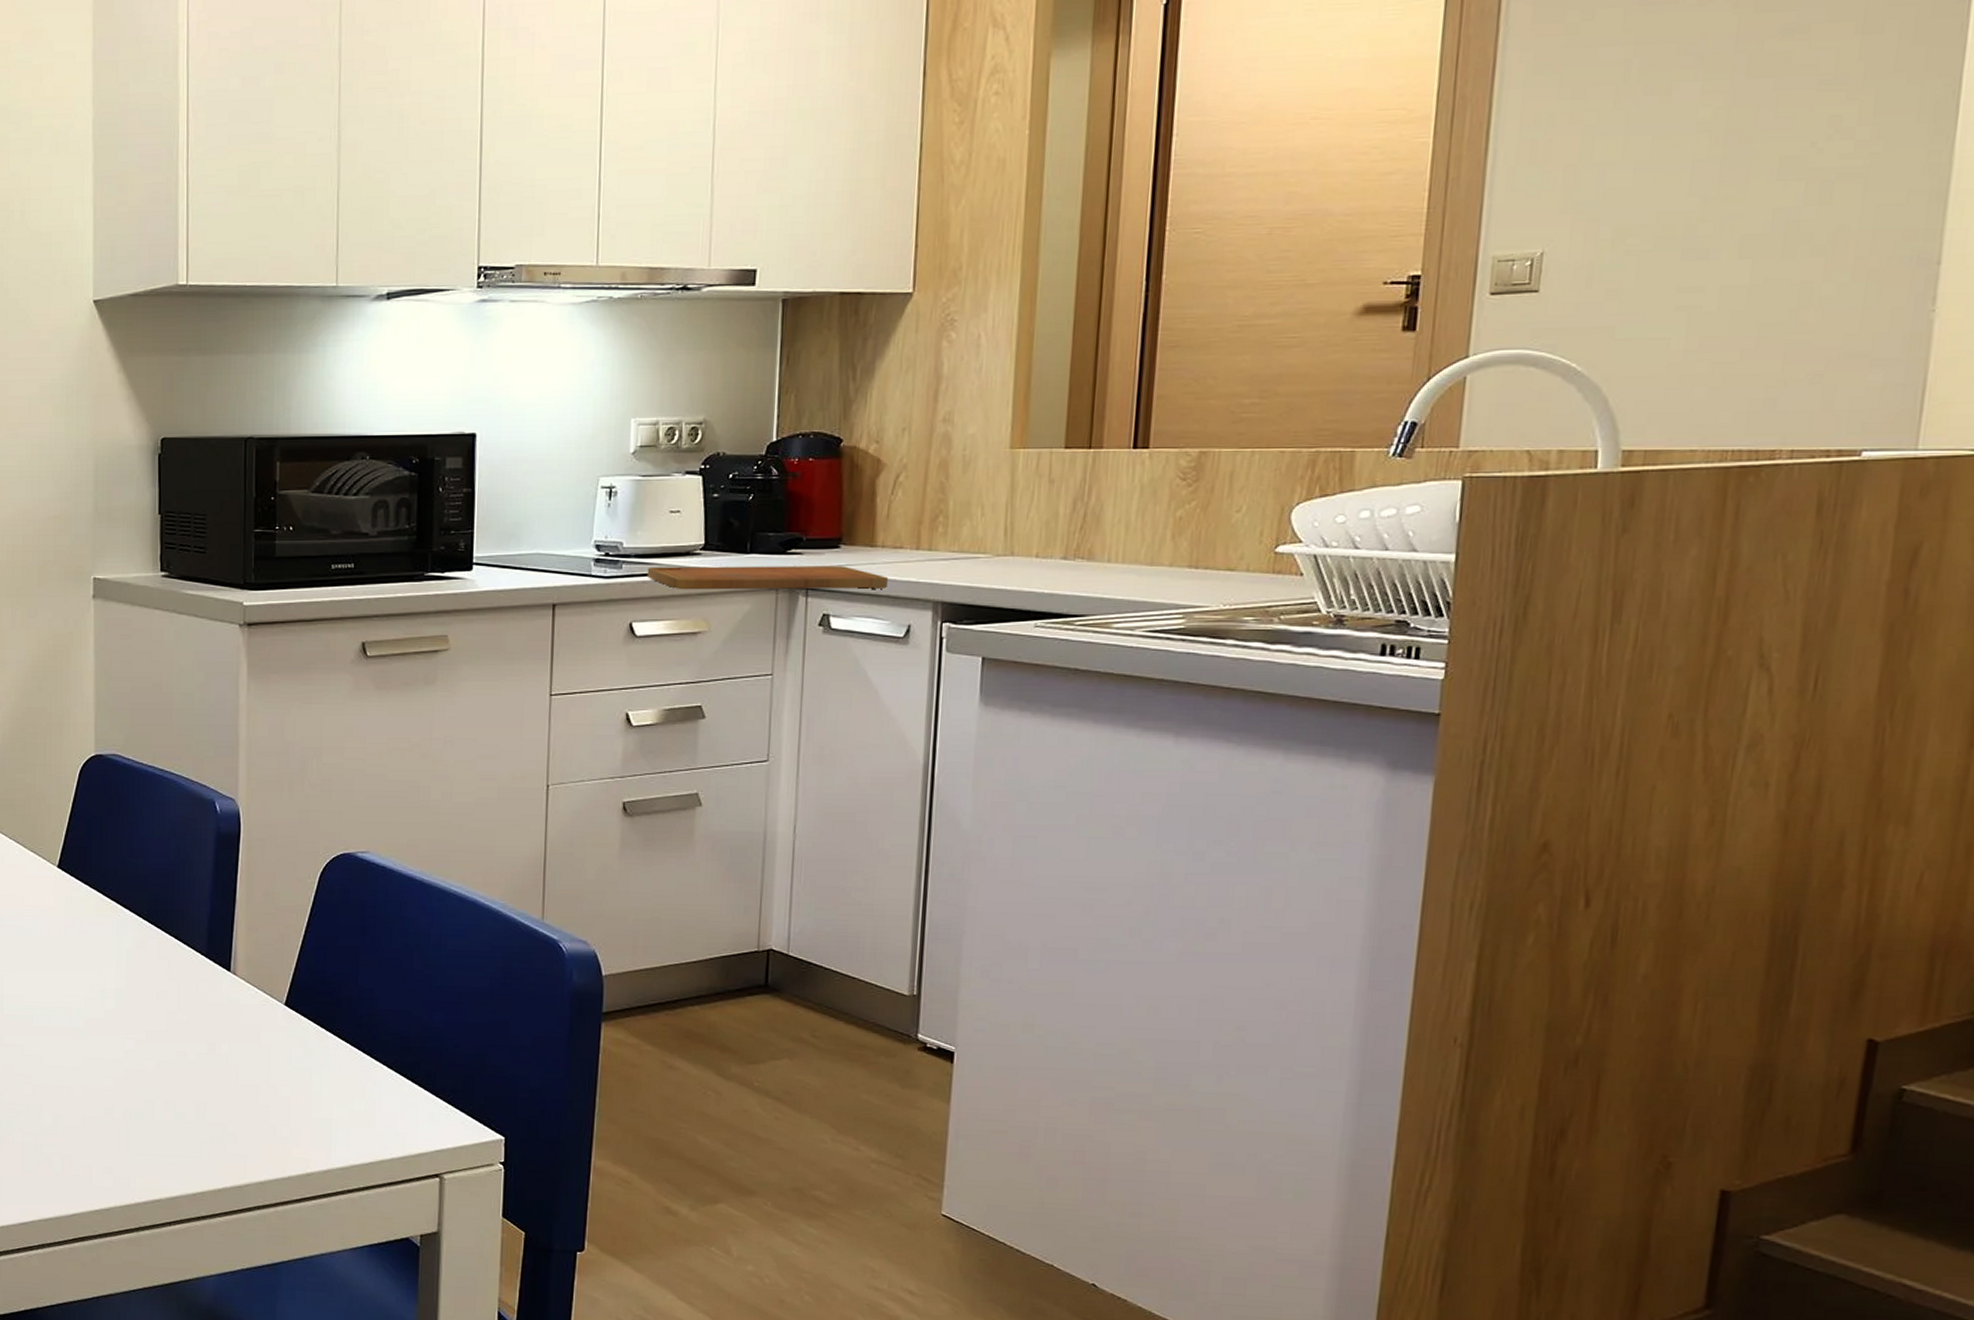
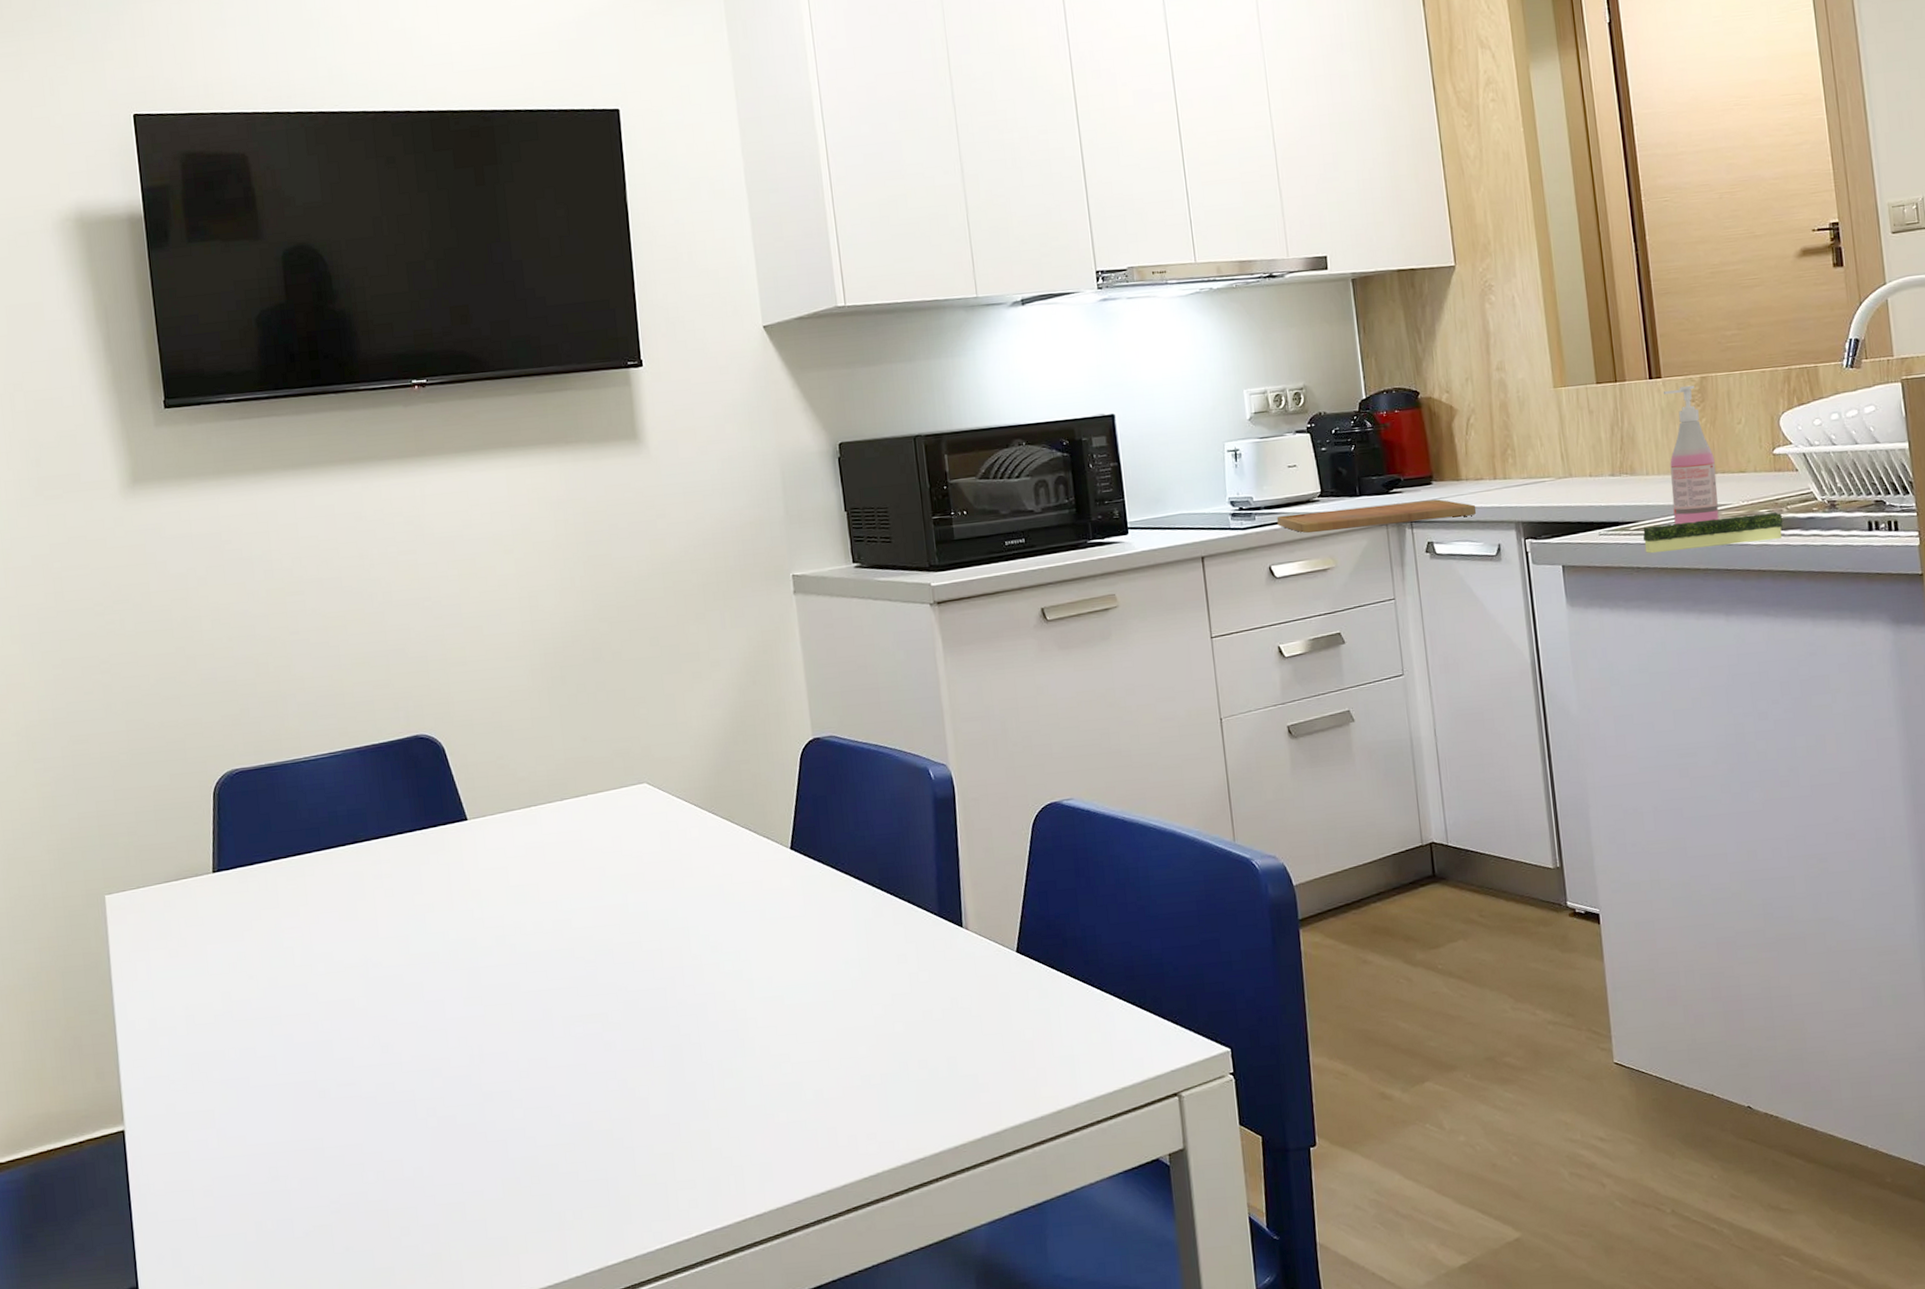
sponge: none [1088,622,1272,655] -> present [1643,512,1783,554]
soap dispenser: none [1132,460,1198,625] -> present [1664,385,1719,525]

